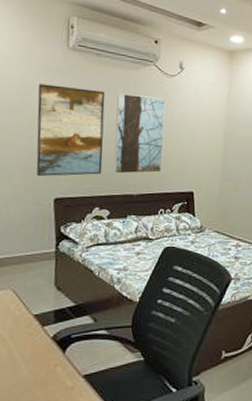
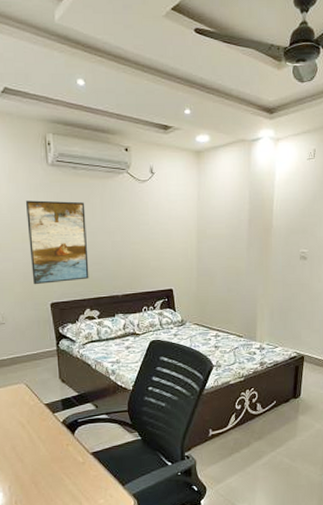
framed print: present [113,93,166,174] -> none [95,202,142,277]

